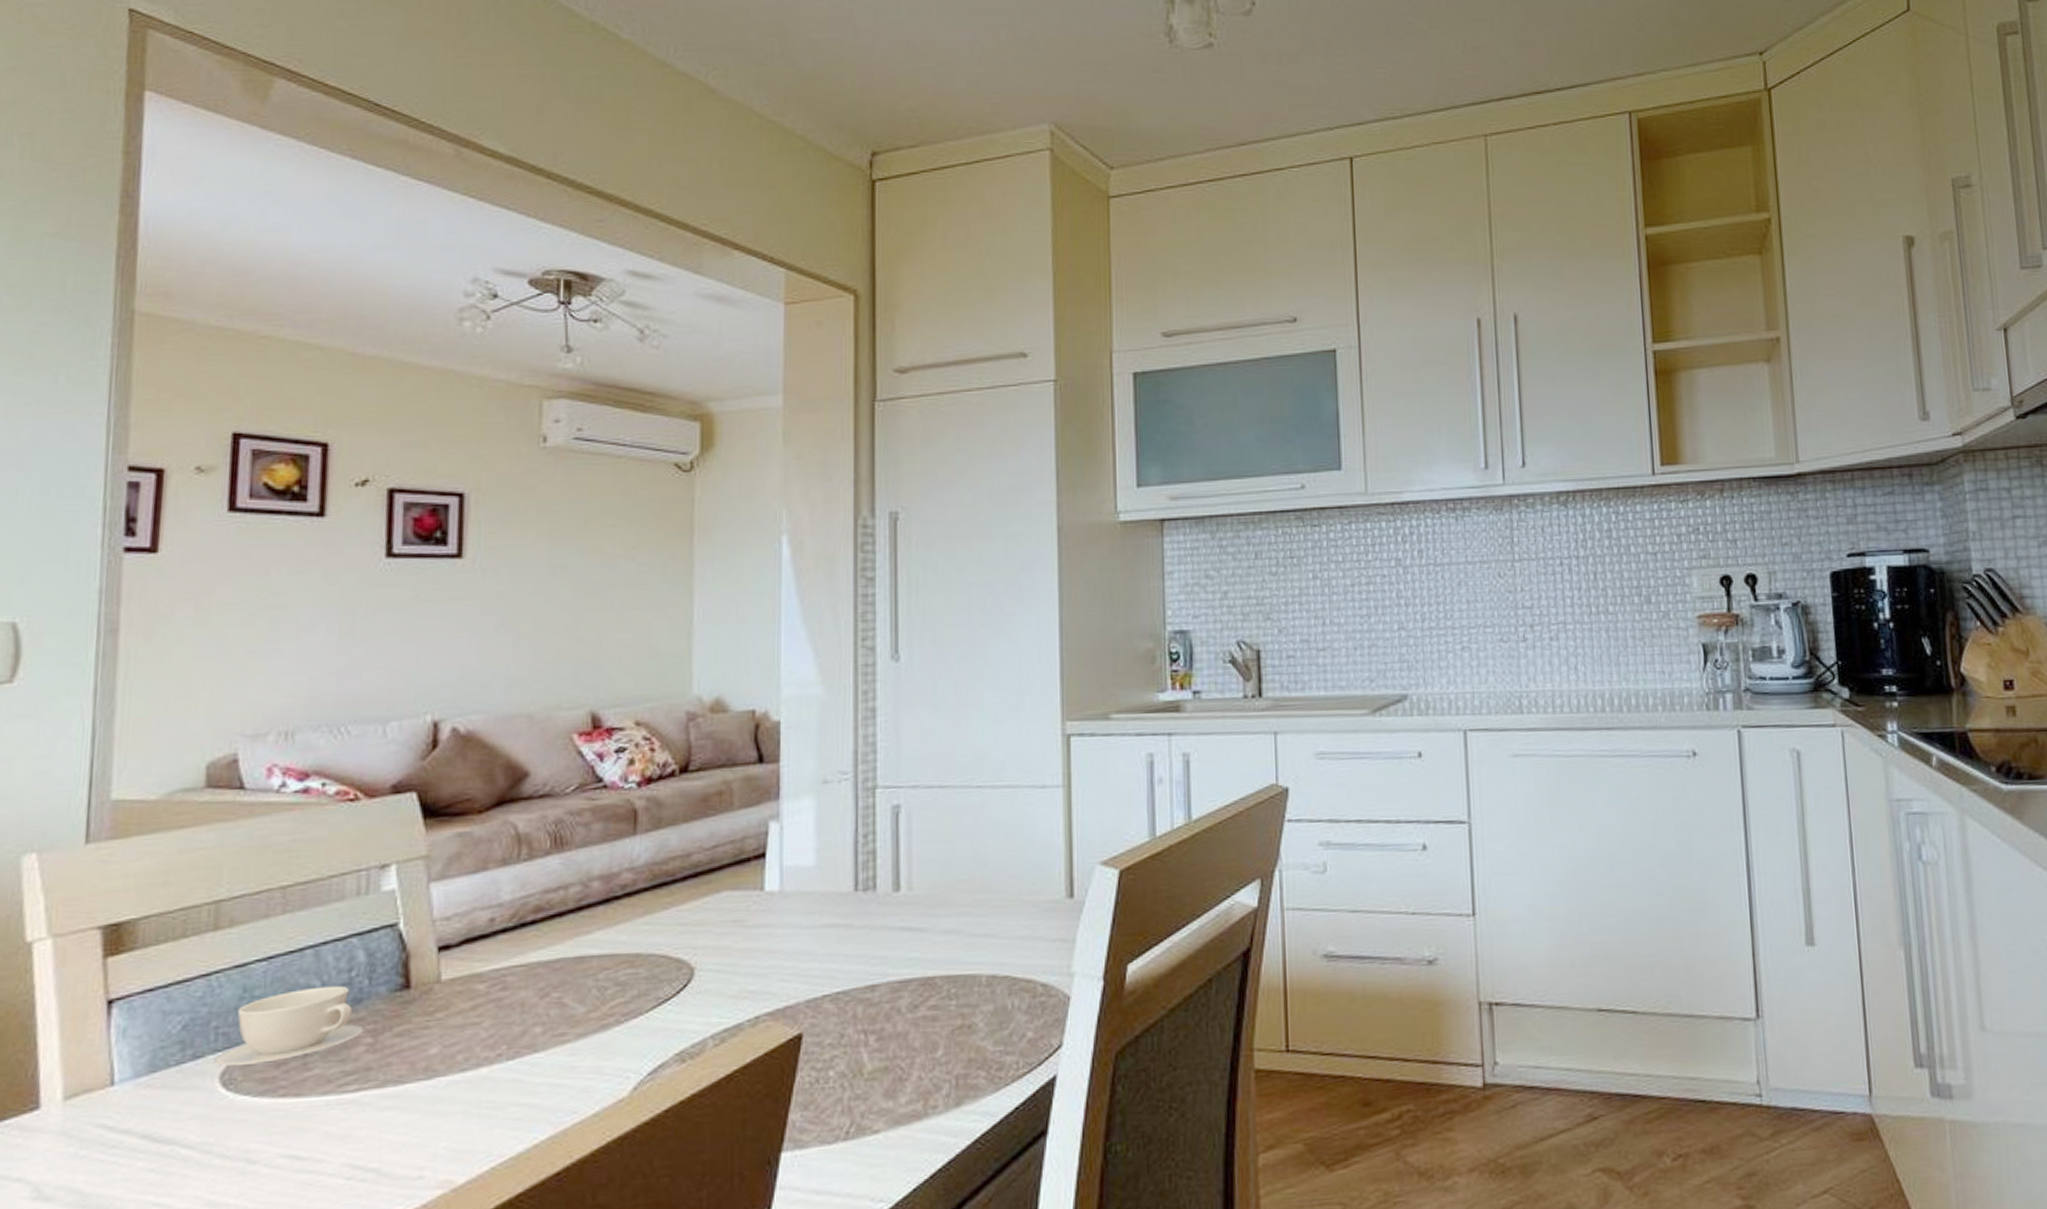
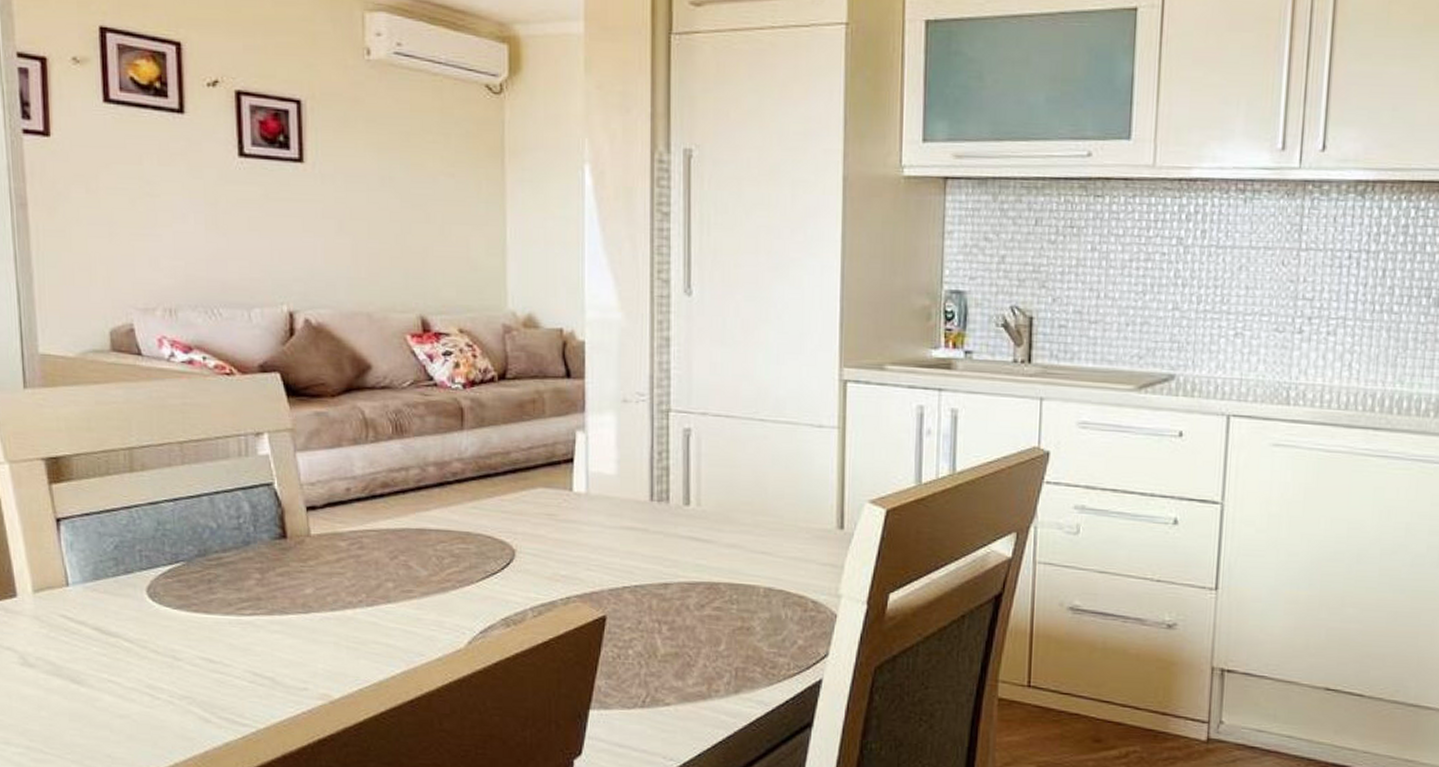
teacup: present [213,985,364,1066] -> none [140,528,253,584]

